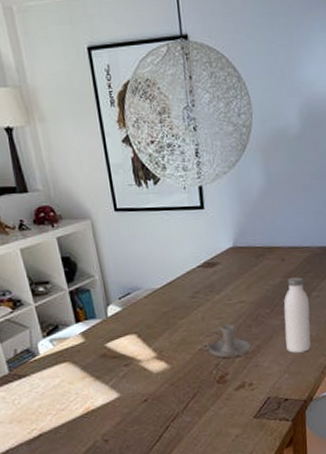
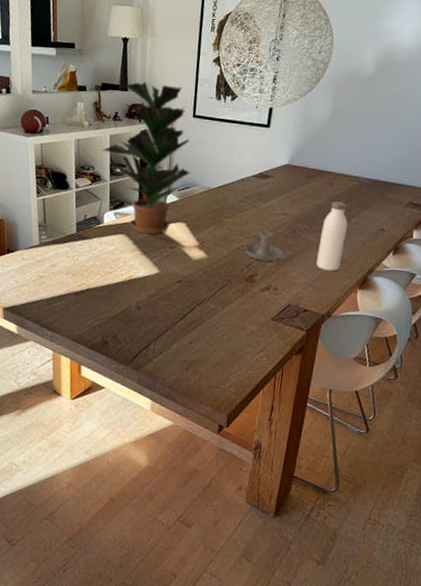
potted plant: none [15,178,127,357] -> present [102,81,190,235]

